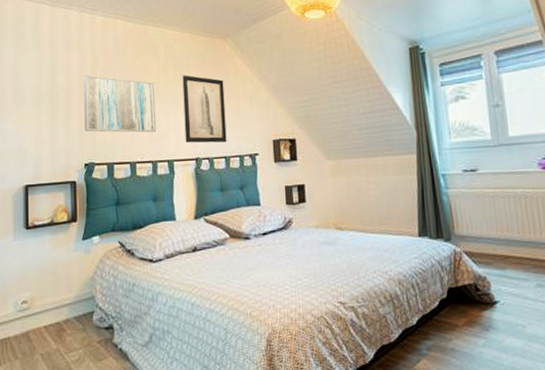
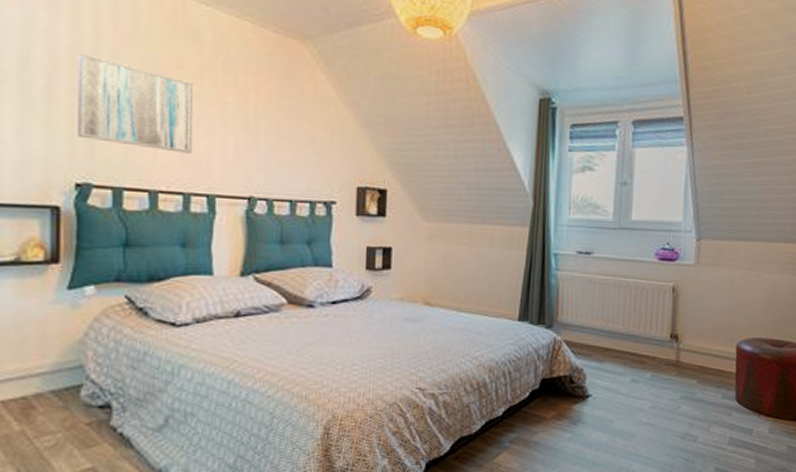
wall art: present [182,75,227,143] -> none [235,80,297,182]

